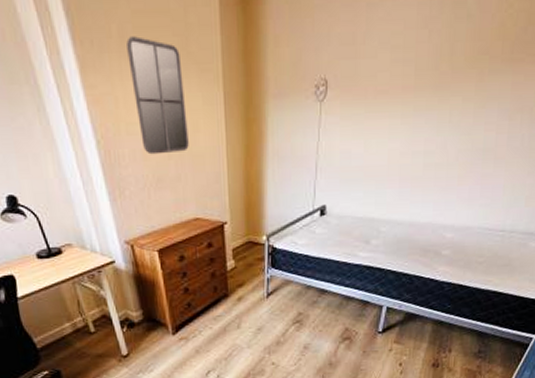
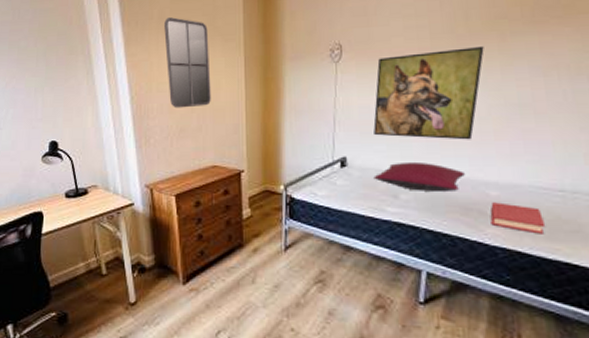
pillow: none [349,208,429,236] -> present [373,161,466,191]
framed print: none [353,85,463,186] -> present [373,45,484,140]
hardback book: none [443,243,485,269] -> present [490,202,546,234]

